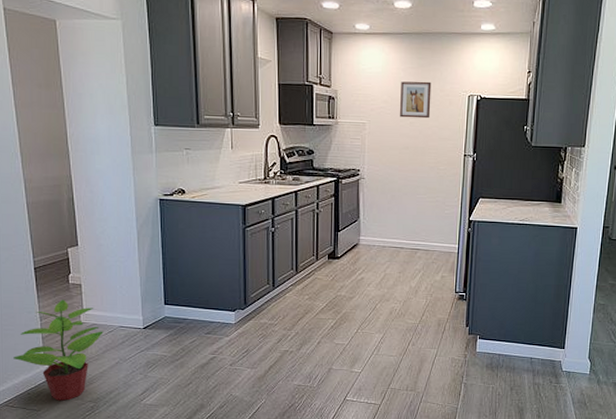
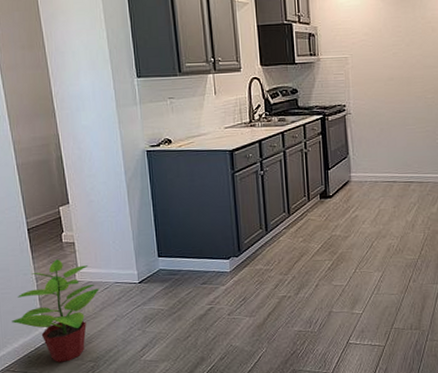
wall art: present [400,81,432,119] -> none [381,10,413,49]

